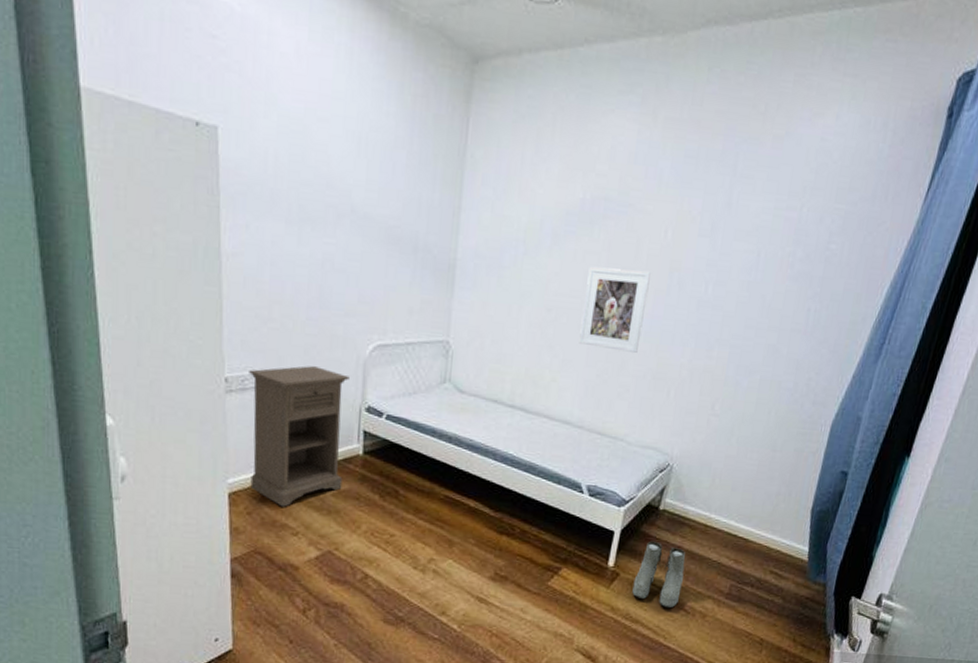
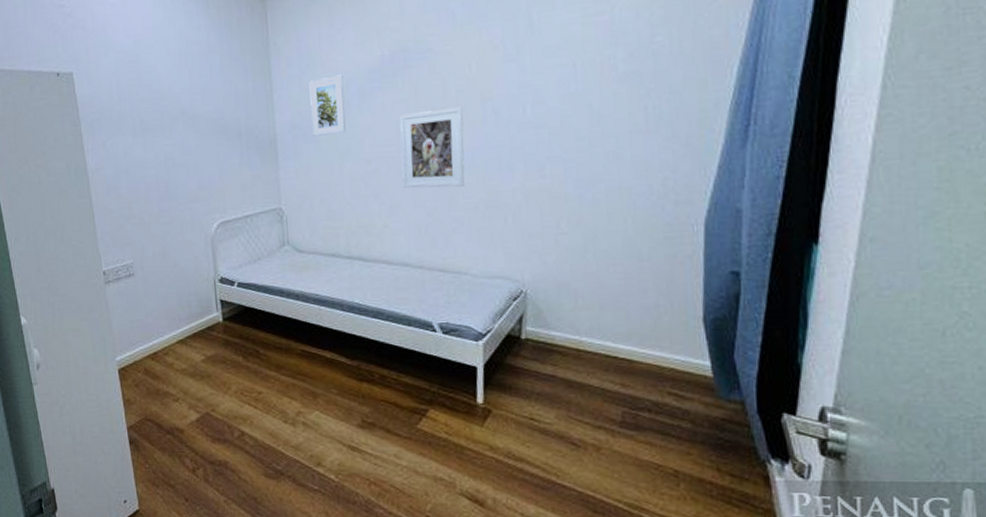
nightstand: present [249,366,349,507] -> none [121,250,210,377]
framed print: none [496,208,540,274] -> present [309,74,346,136]
boots: present [632,540,685,609] -> none [508,372,565,443]

